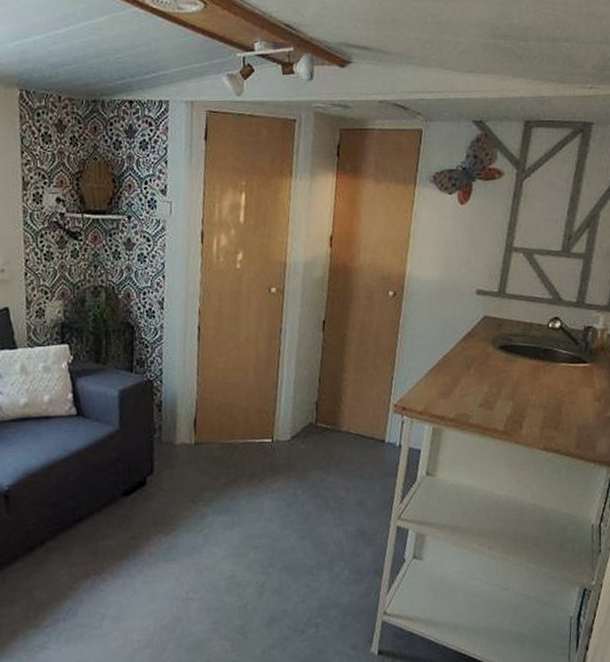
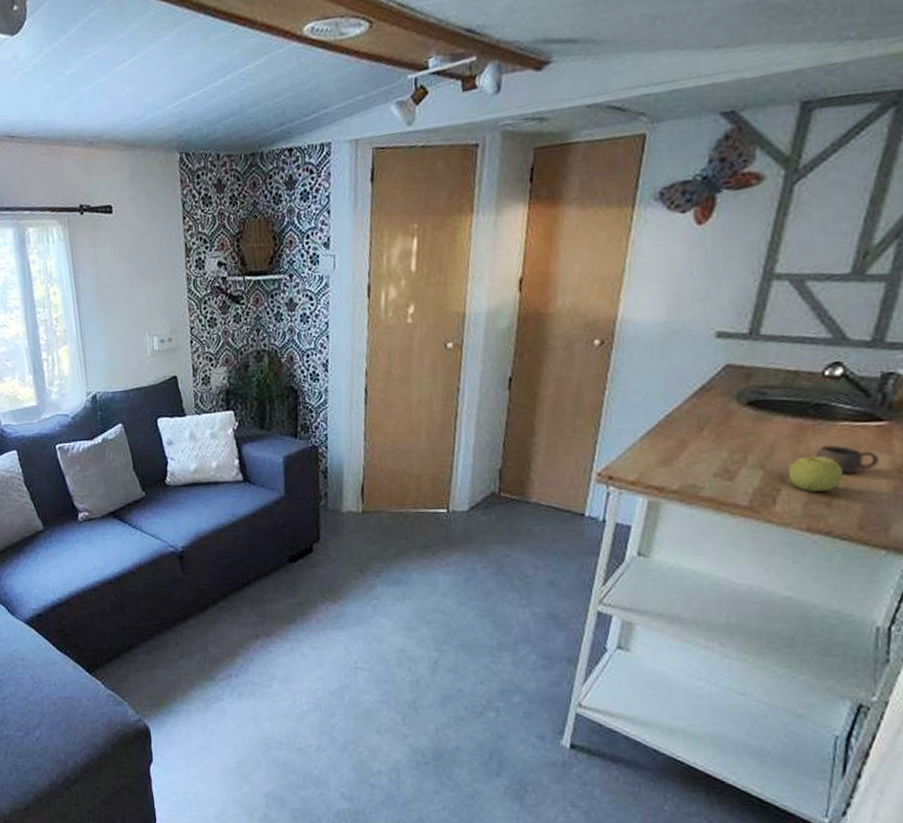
fruit: none [529,390,565,418] -> present [787,456,844,492]
cup: none [546,381,586,404] -> present [815,445,878,473]

